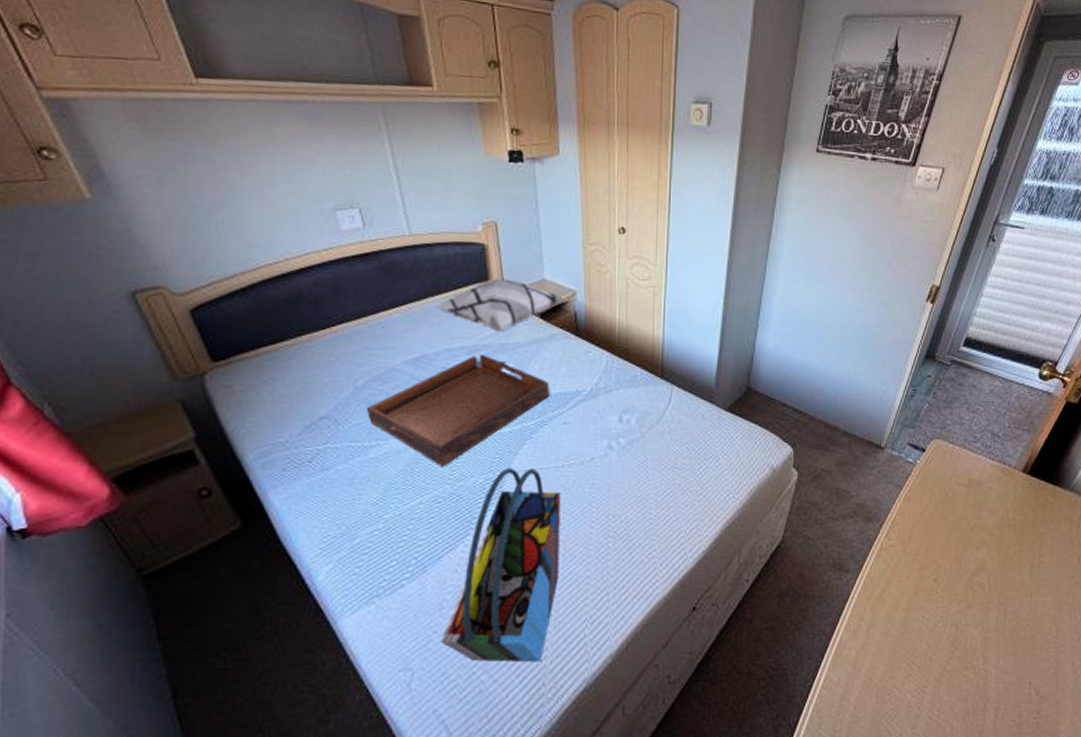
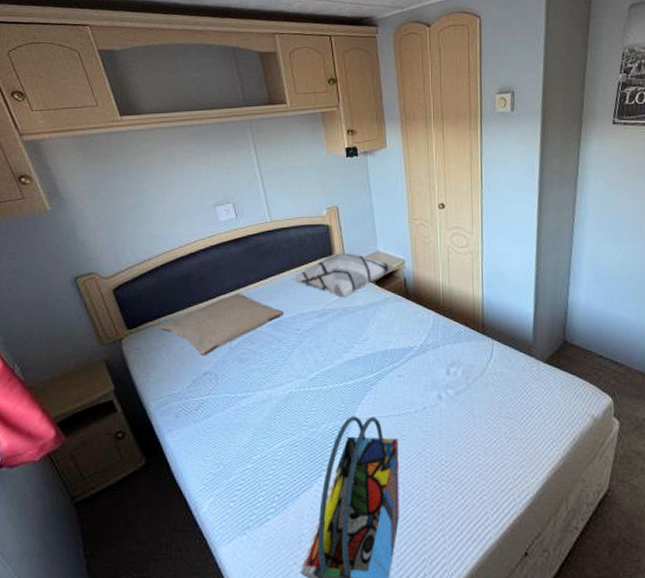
pillow: none [258,321,425,396] -> present [160,293,284,355]
serving tray: present [367,355,550,467] -> none [239,318,385,415]

